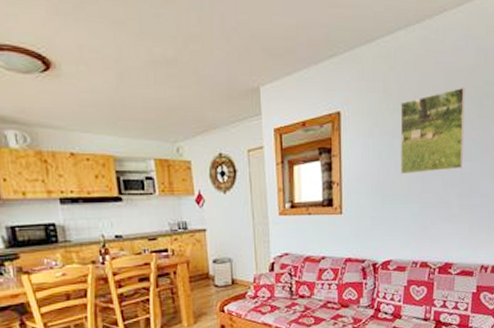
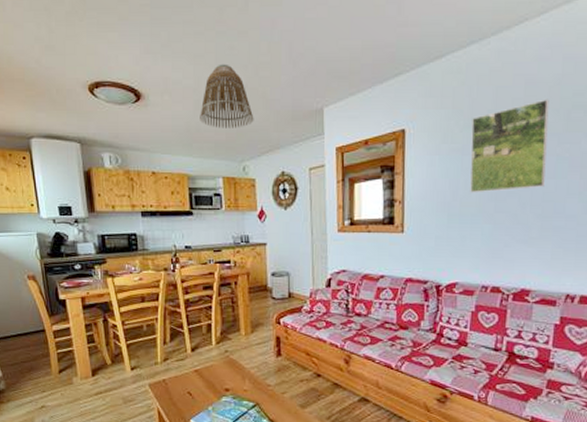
lamp shade: none [124,33,187,106] -> present [200,64,254,128]

